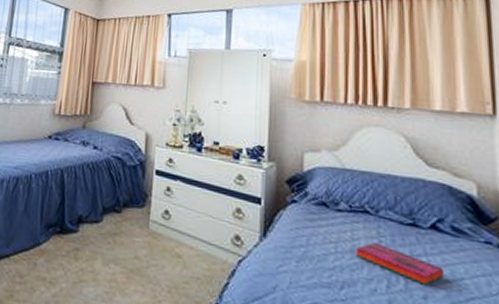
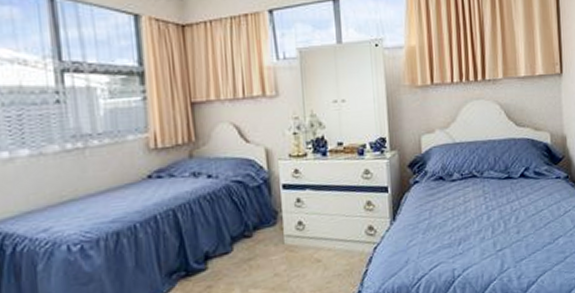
hardback book: present [355,242,443,285] -> none [468,199,530,223]

